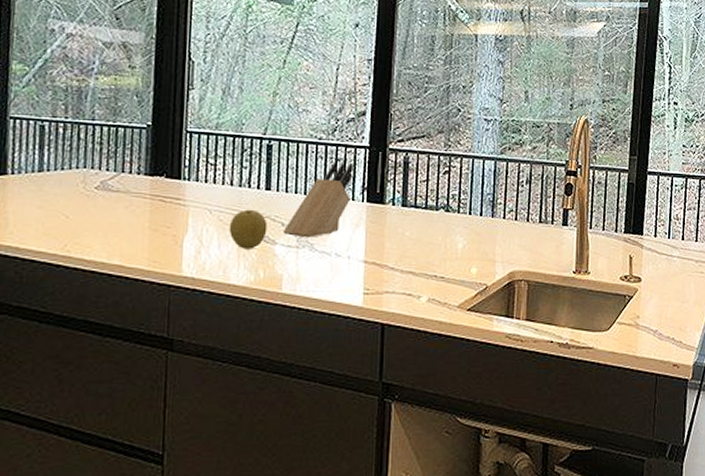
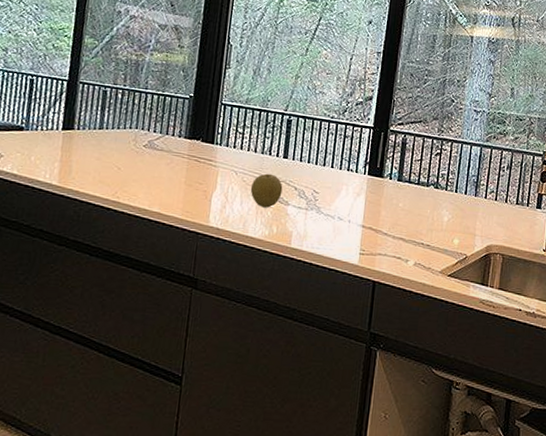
knife block: present [282,162,353,238] -> none [295,138,359,202]

